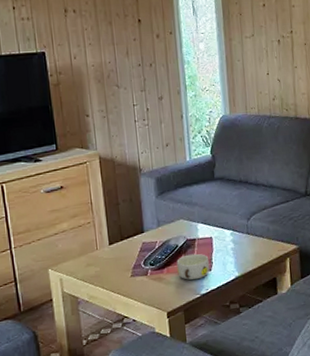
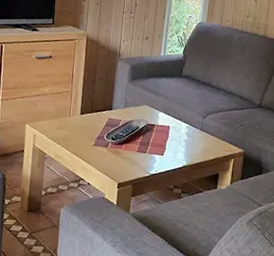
bowl: present [176,253,210,280] -> none [134,137,163,161]

